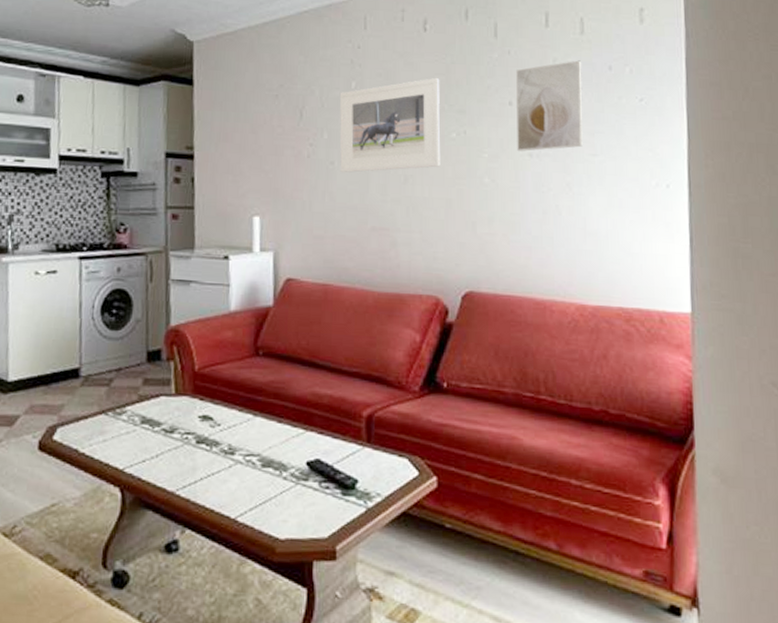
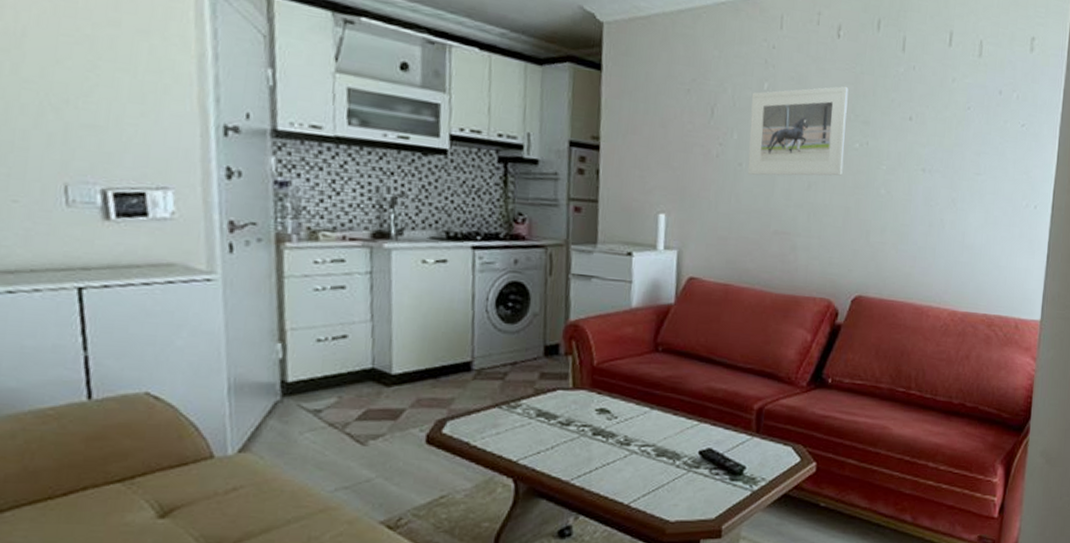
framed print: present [516,60,583,151] -> none [912,82,977,167]

